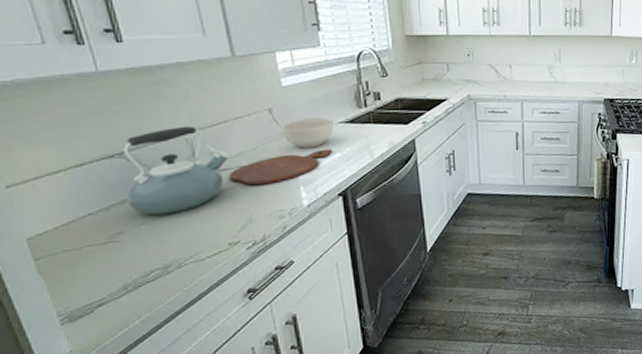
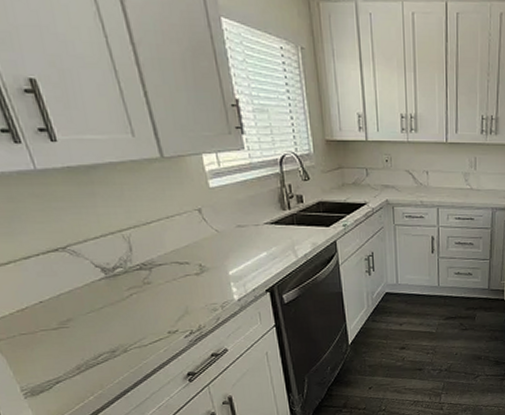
kettle: present [123,125,231,216] -> none [66,223,166,305]
cutting board: present [229,148,333,186] -> none [165,248,260,281]
bowl: present [280,118,334,149] -> none [210,219,260,247]

